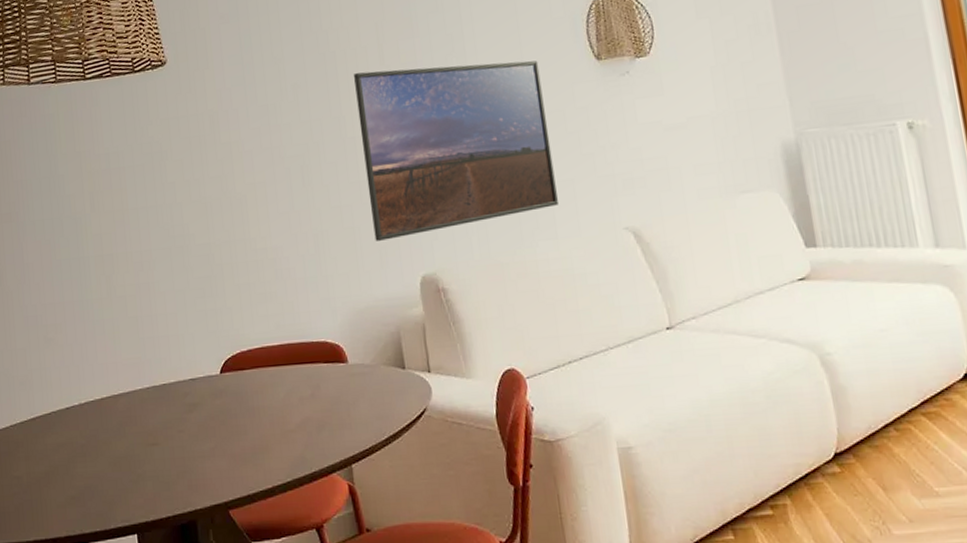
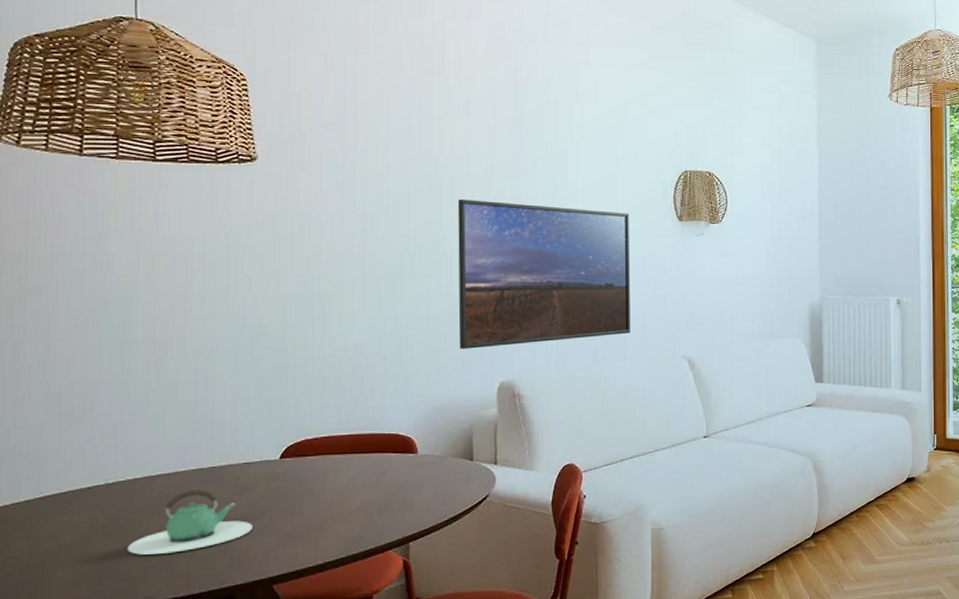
teapot: none [103,408,205,477] -> present [128,489,253,555]

